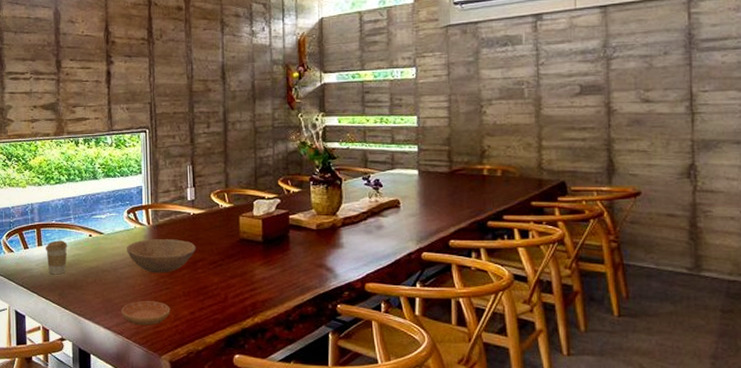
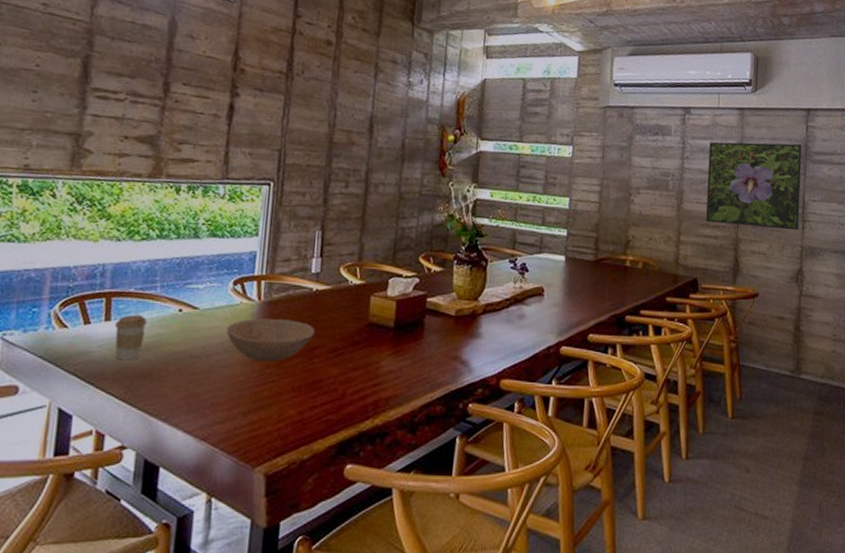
saucer: present [121,301,171,325] -> none [209,397,274,429]
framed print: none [568,33,687,126] -> present [706,141,802,231]

